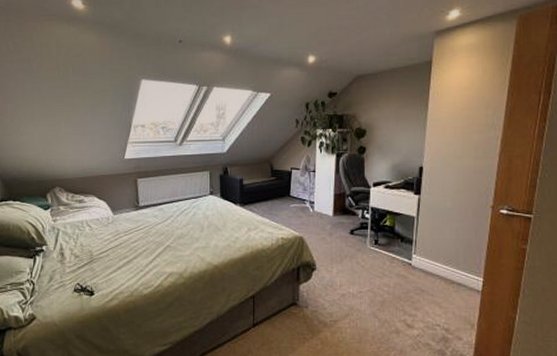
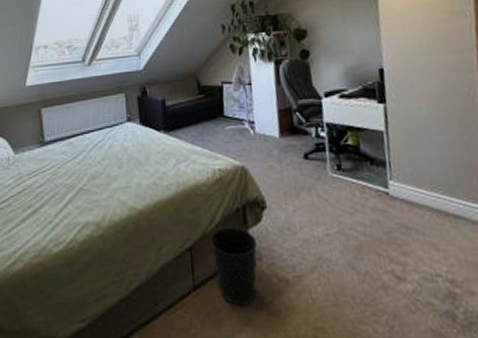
wastebasket: none [269,282,305,340] -> present [209,227,257,306]

